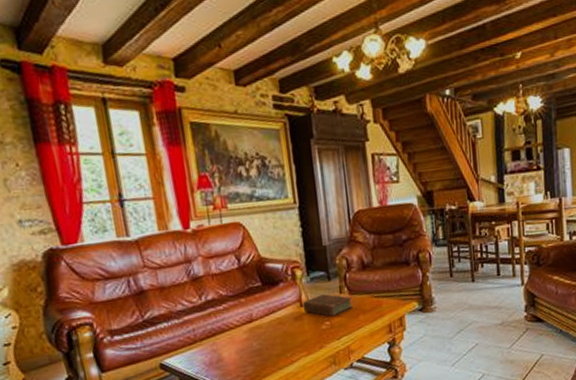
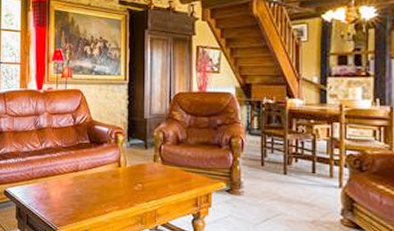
book: present [302,293,353,317] -> none [120,159,164,181]

